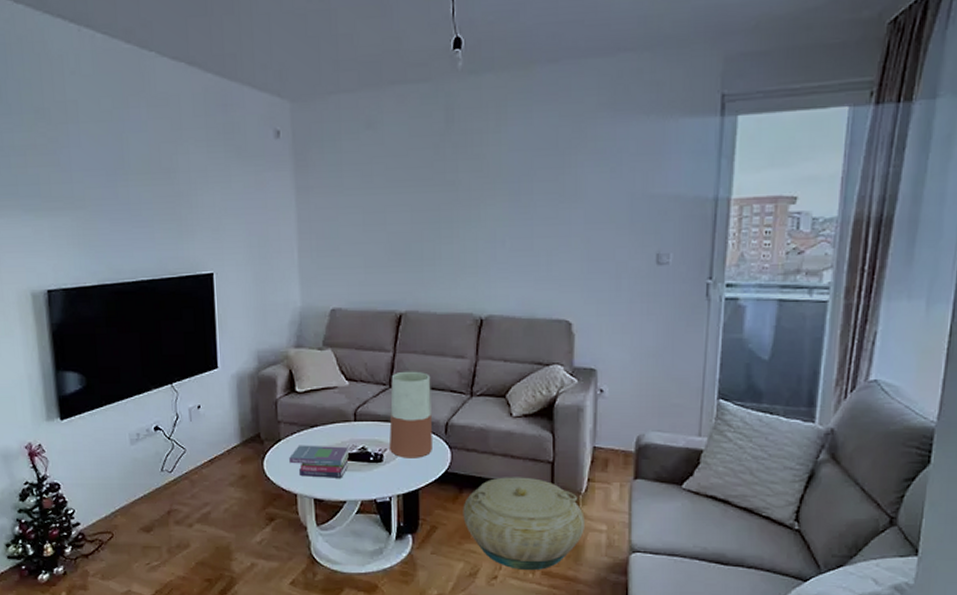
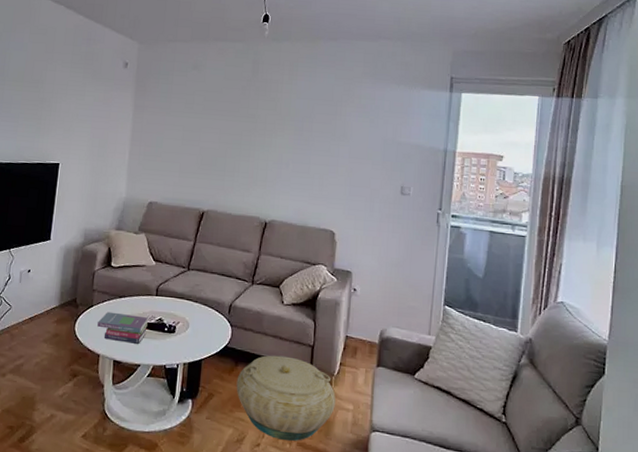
vase: present [389,371,432,458] -> none [182,258,222,333]

